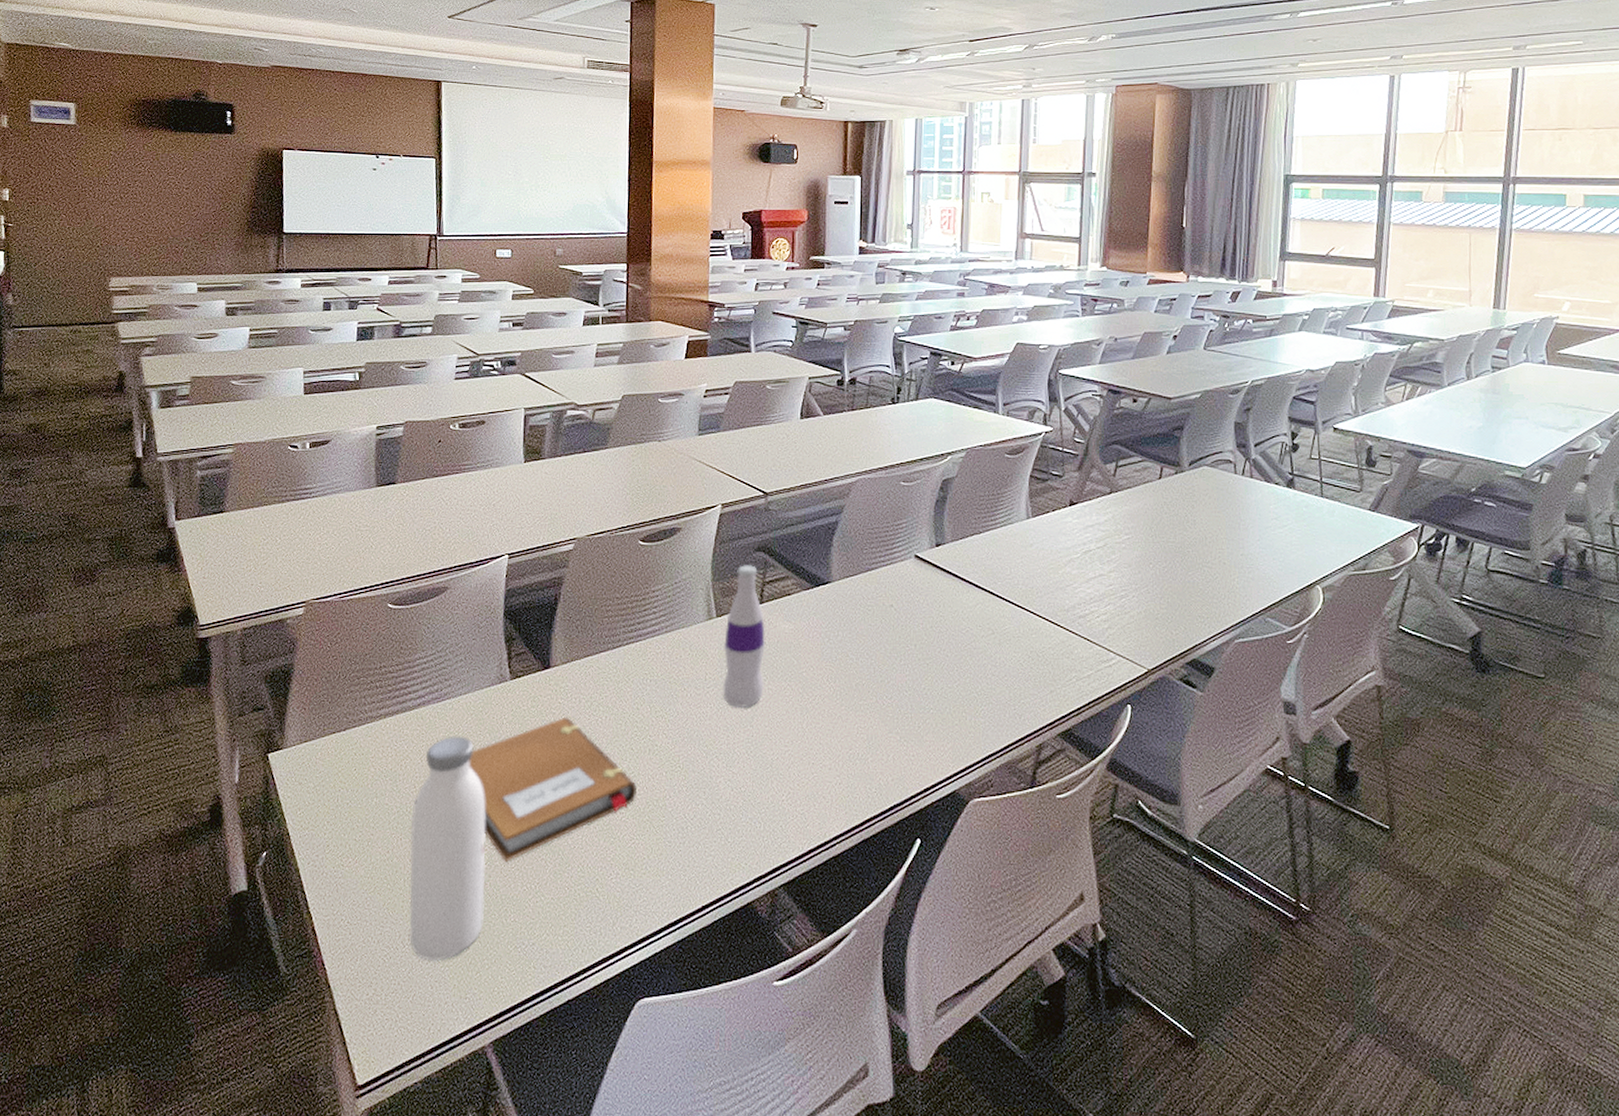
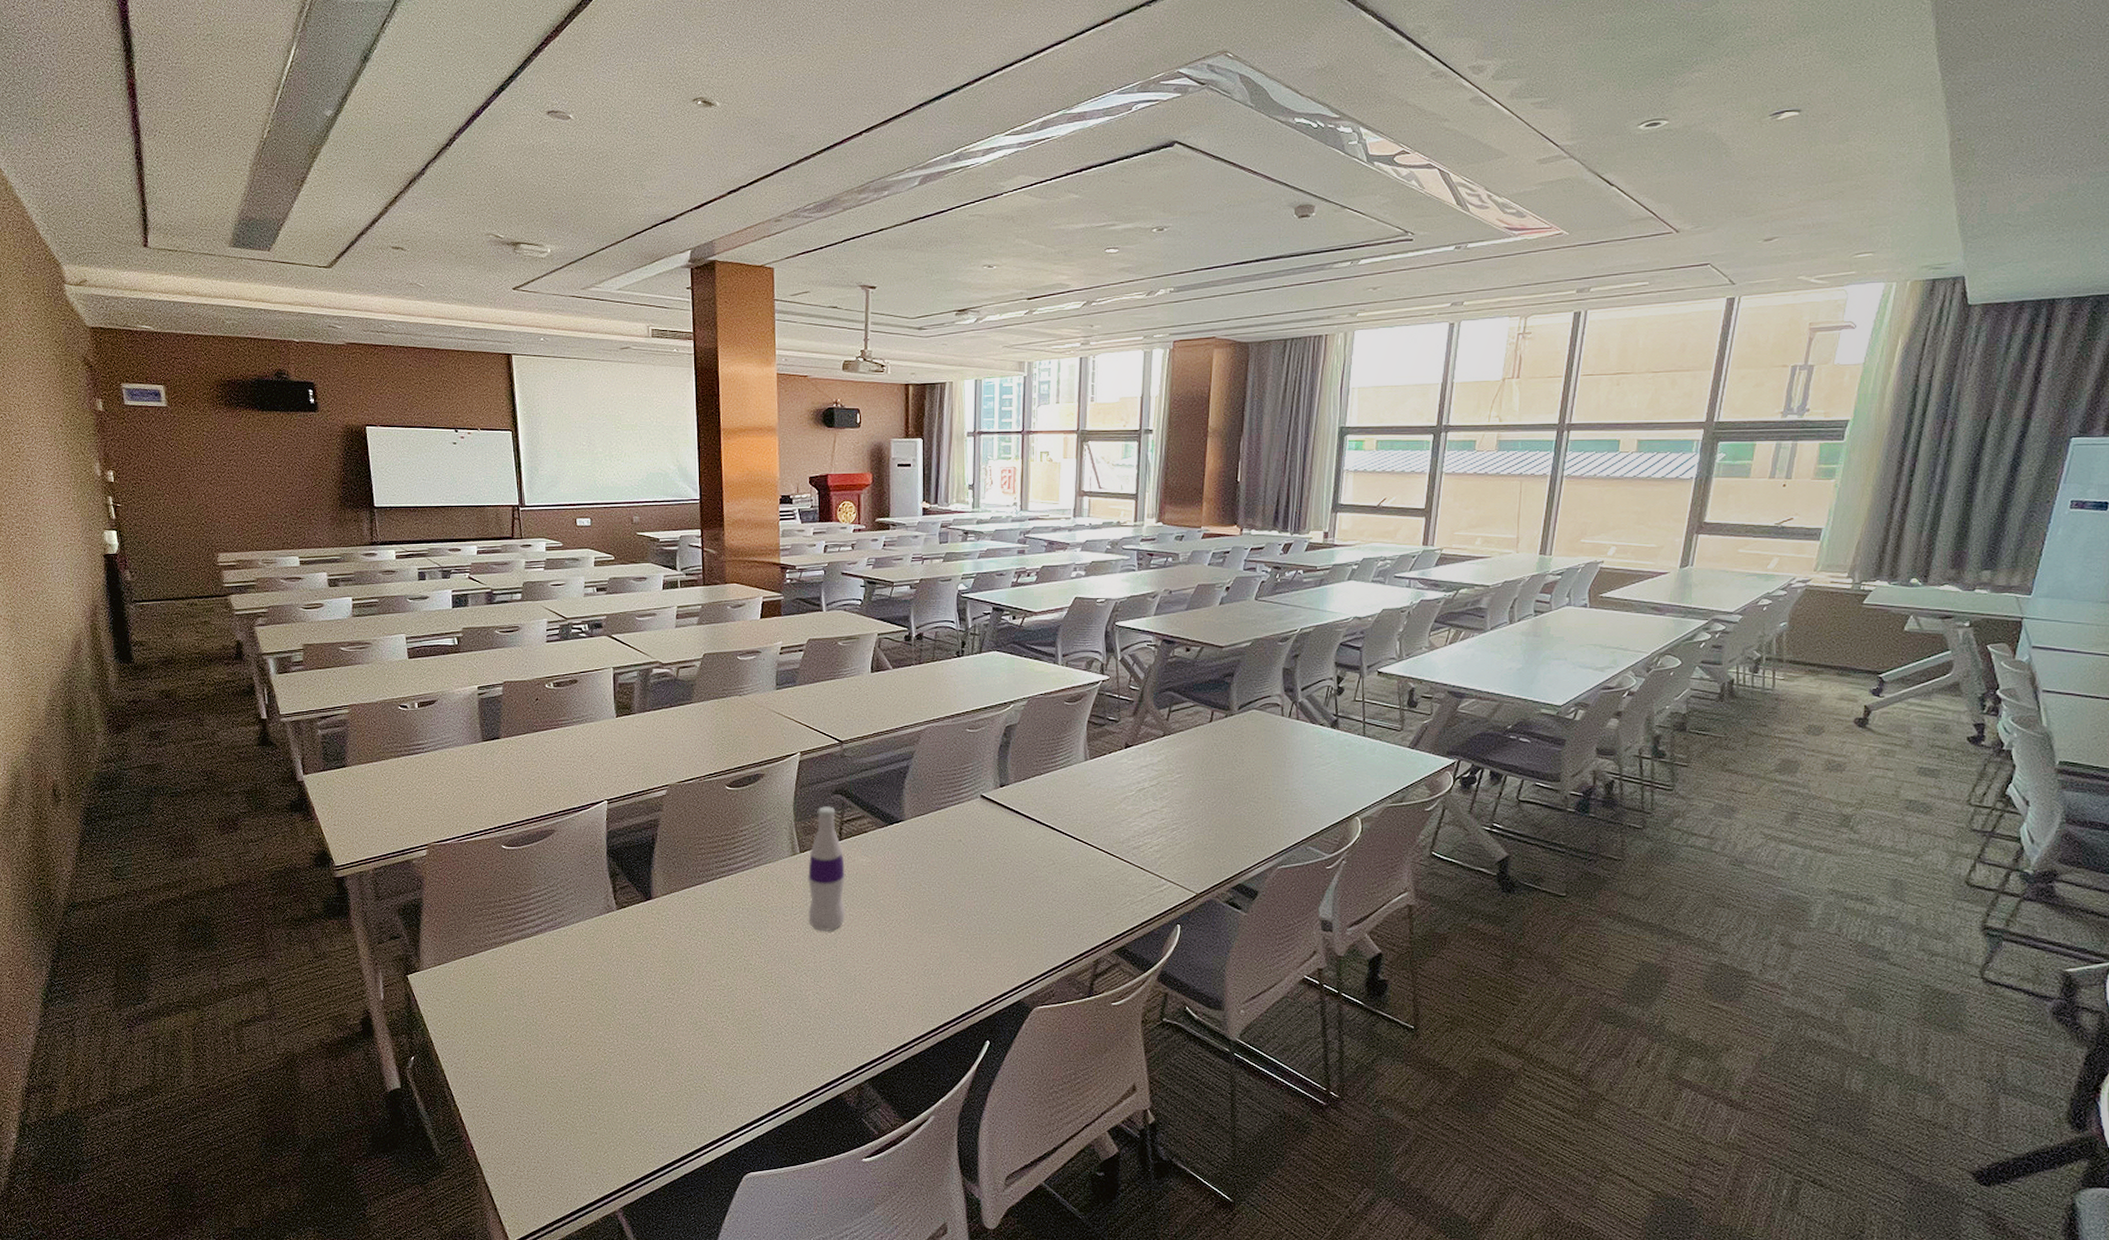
water bottle: present [409,735,486,962] -> none [537,958,607,1144]
notebook: present [469,716,637,863] -> none [585,941,735,1064]

